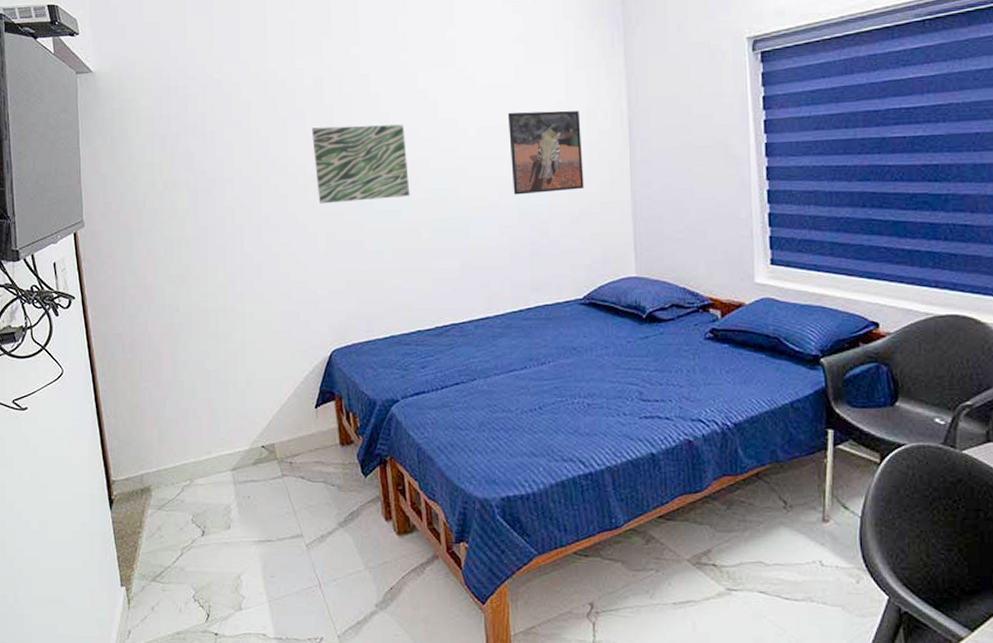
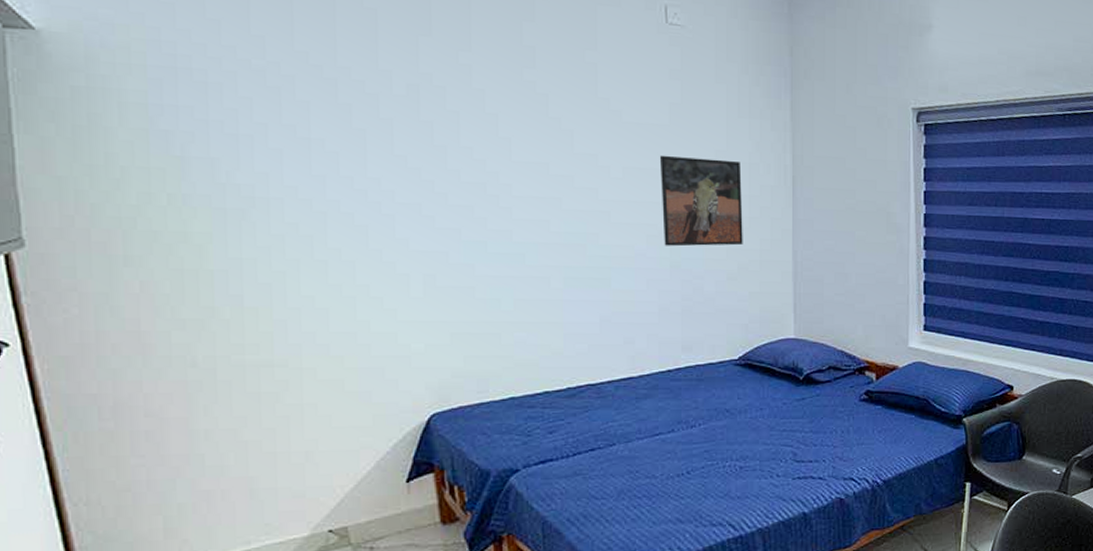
wall art: present [311,124,410,204] -> none [402,146,538,240]

